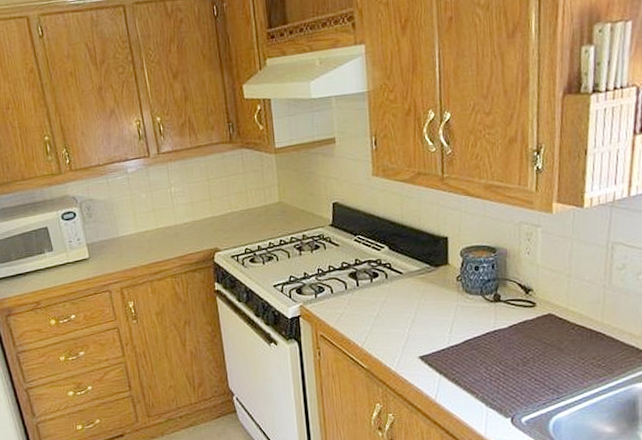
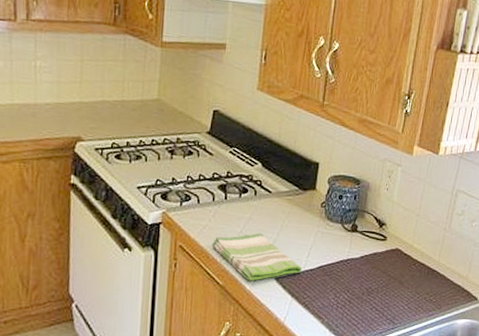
dish towel: none [351,314,447,362] -> present [212,233,302,281]

